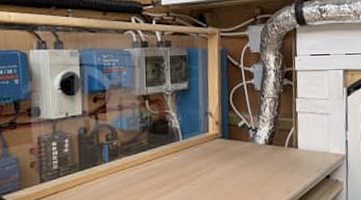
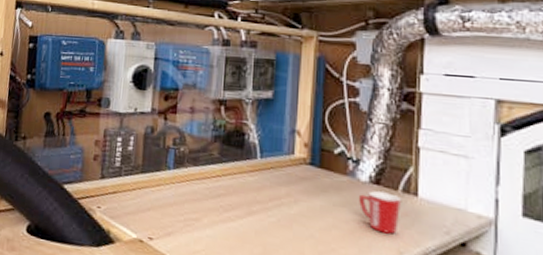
mug: none [259,149,288,180] -> present [359,191,402,234]

